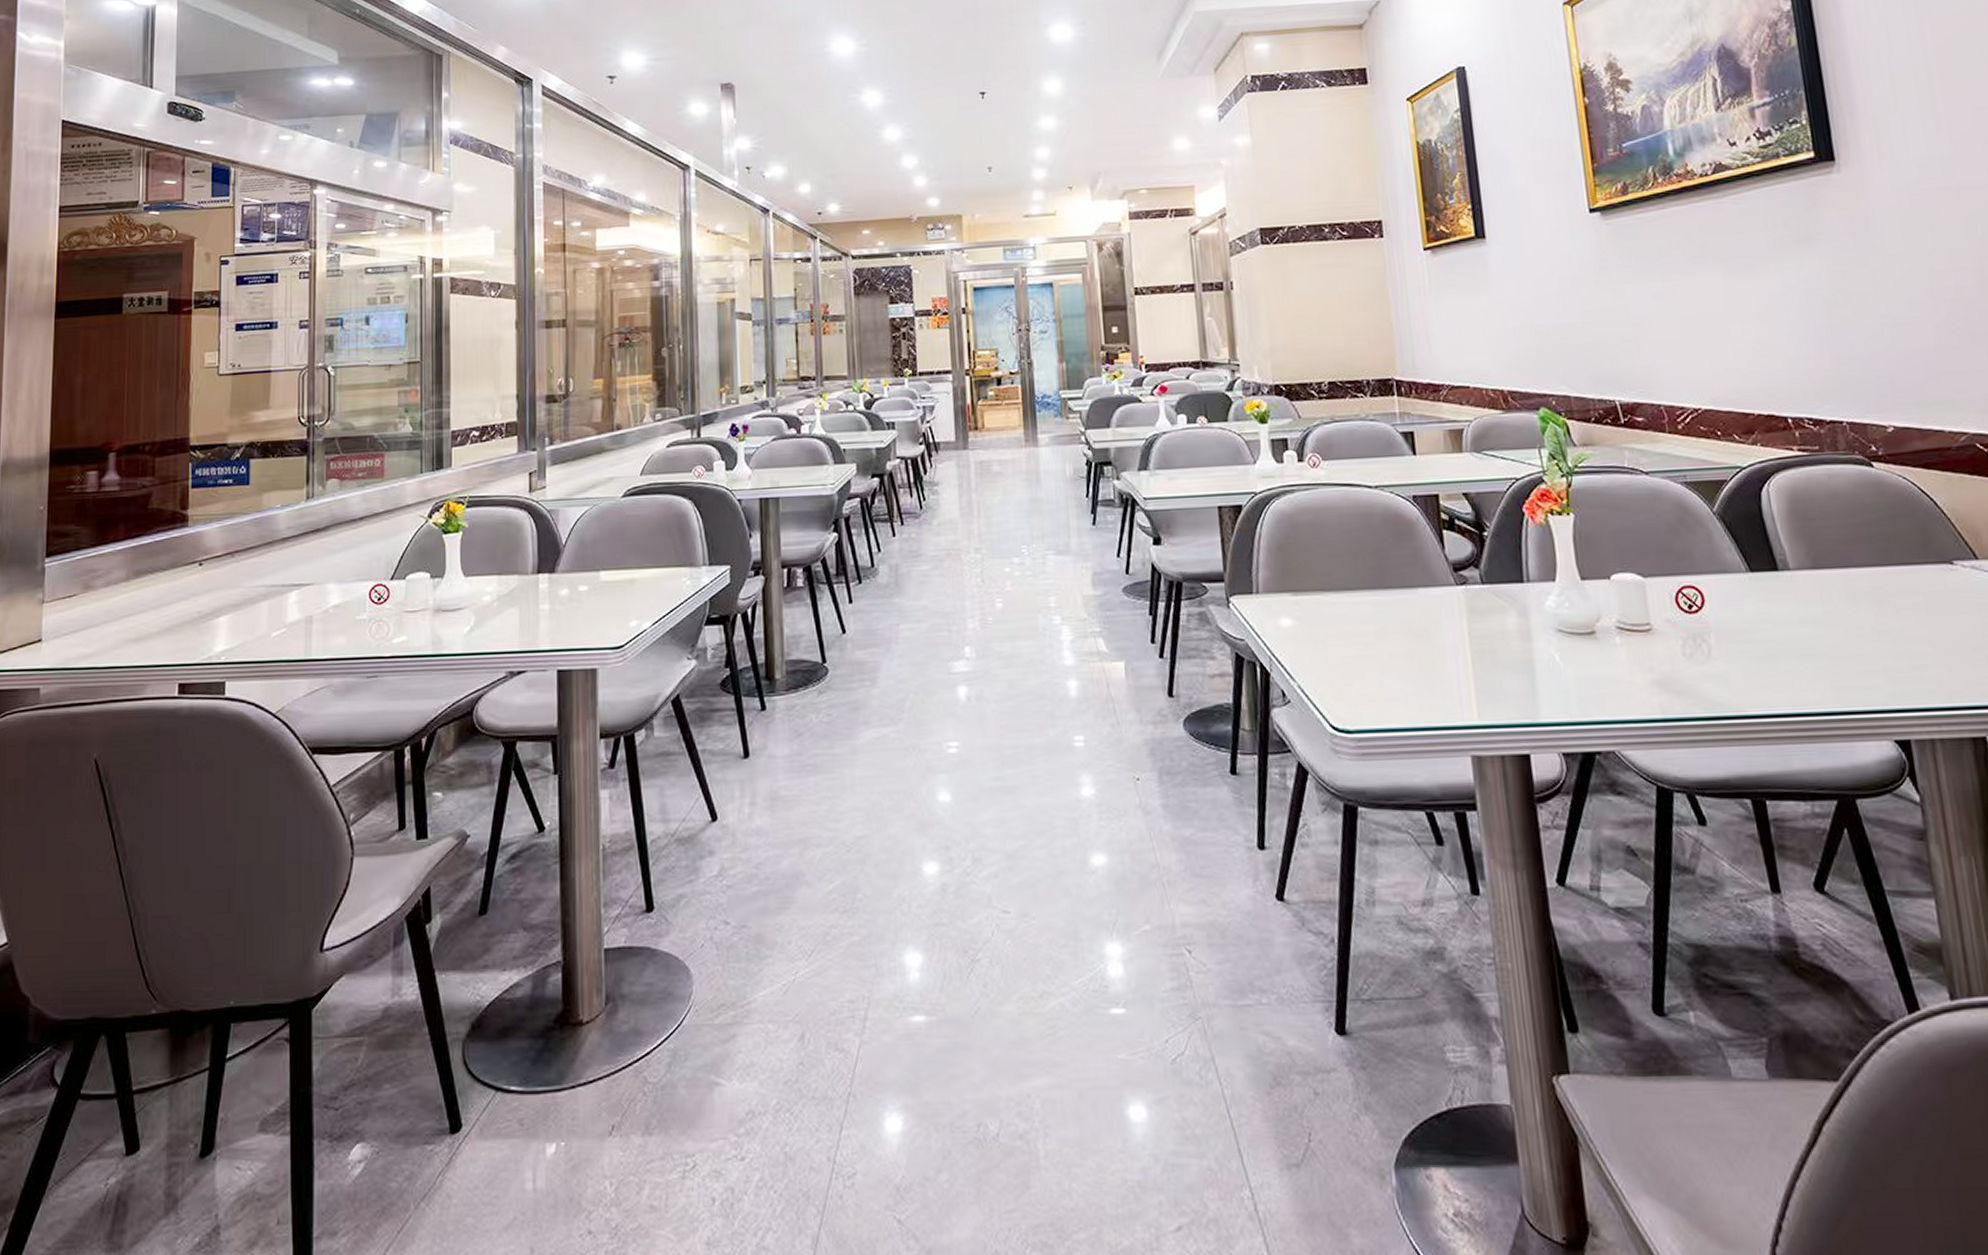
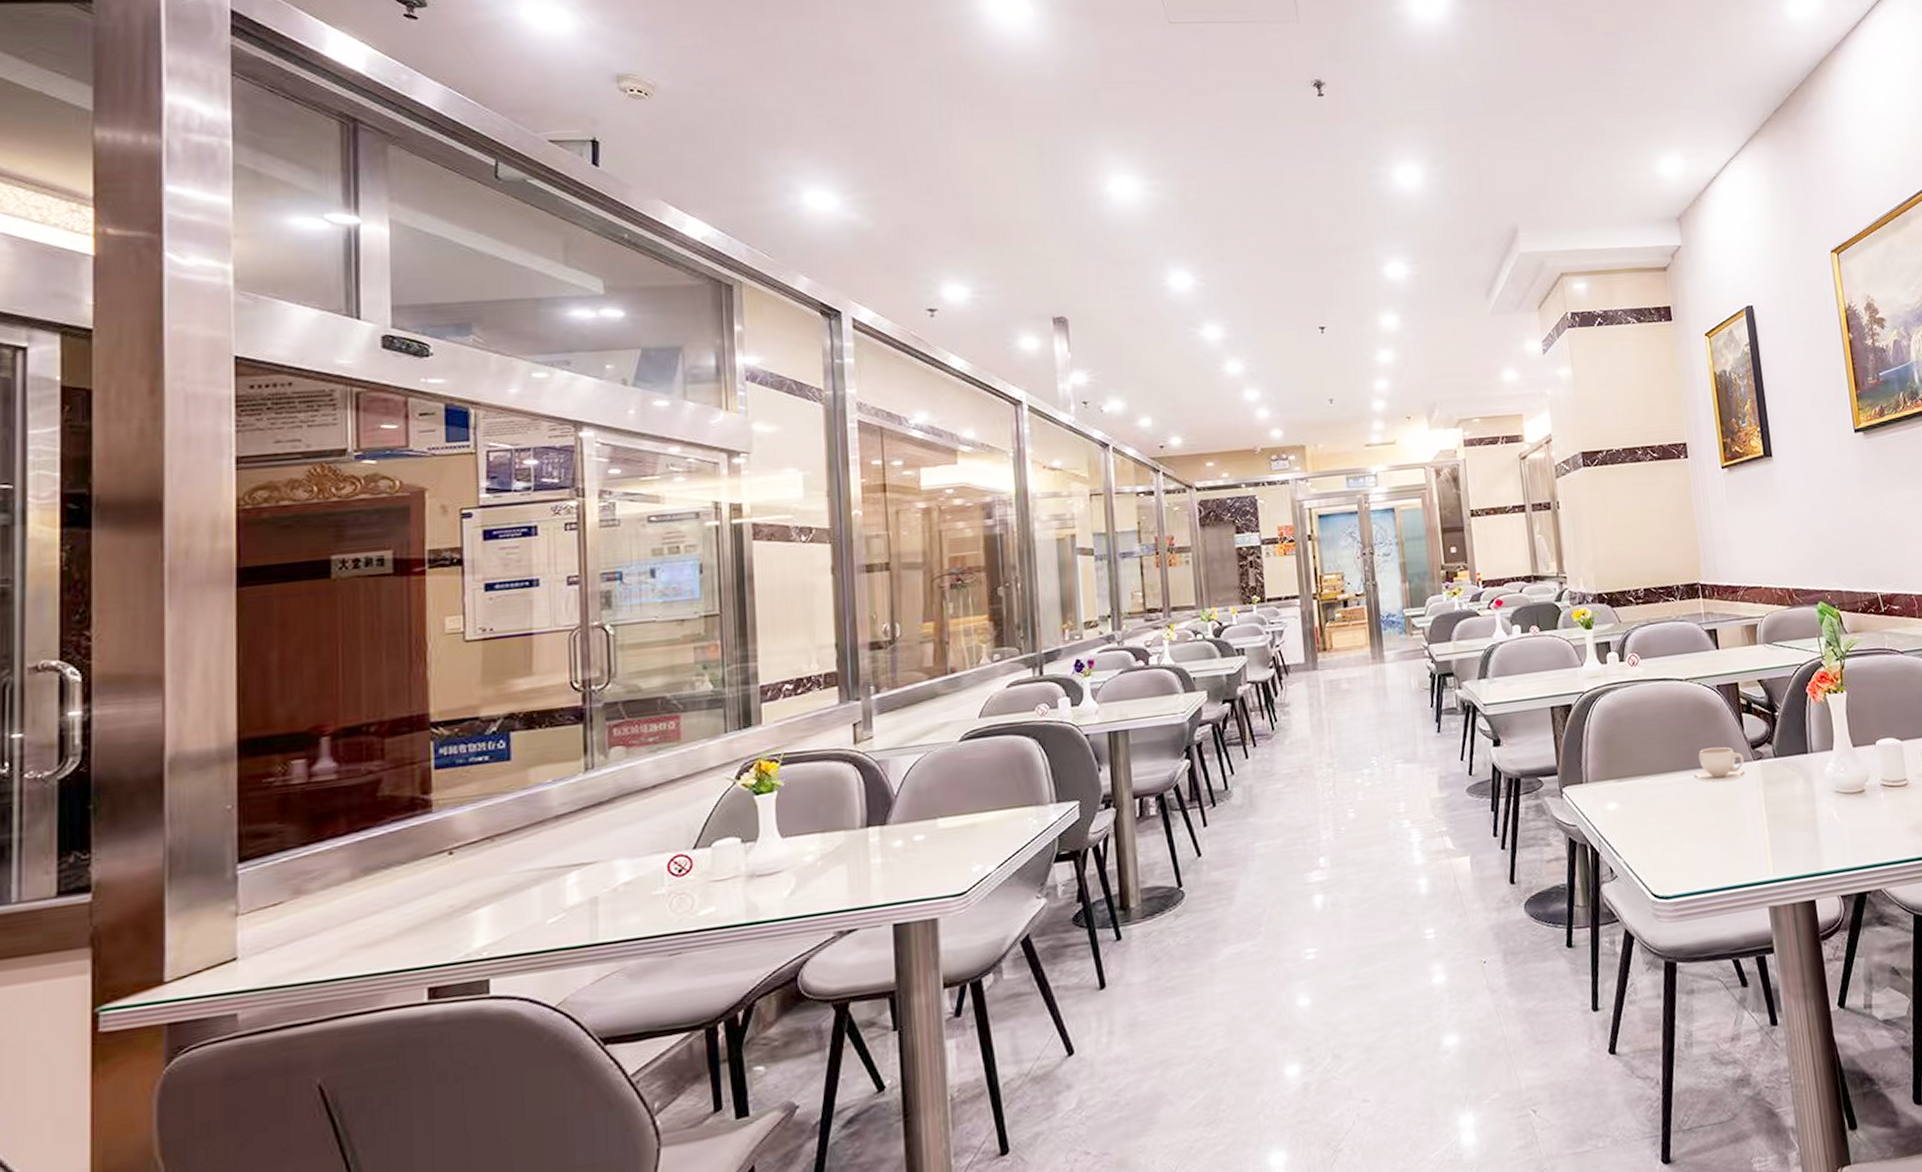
teacup: none [1382,566,1445,606] -> present [1693,746,1745,782]

